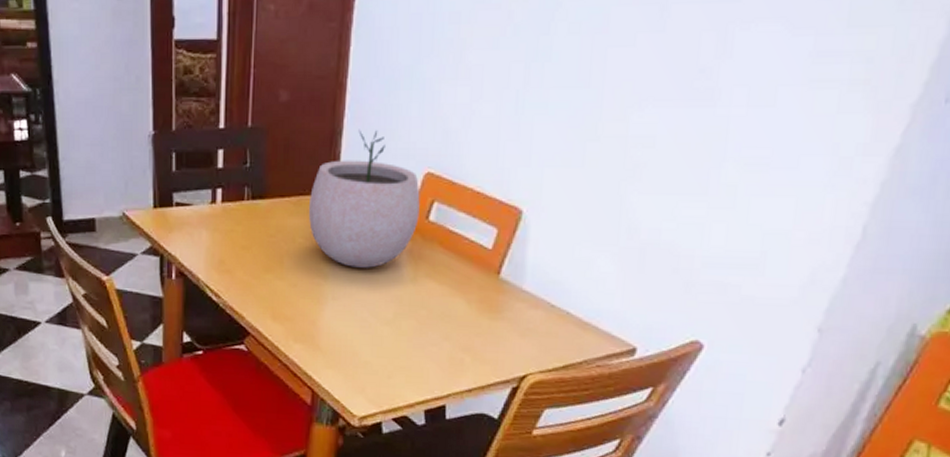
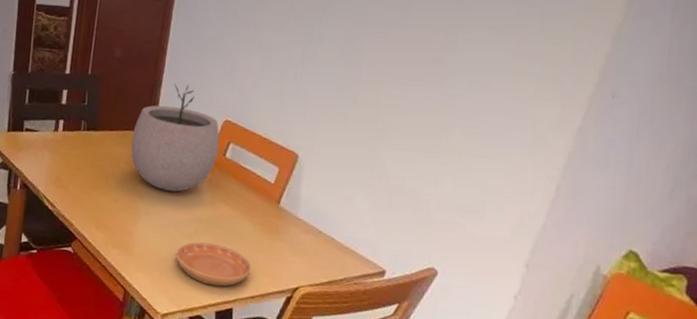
saucer: none [372,328,468,381] -> present [175,242,252,287]

